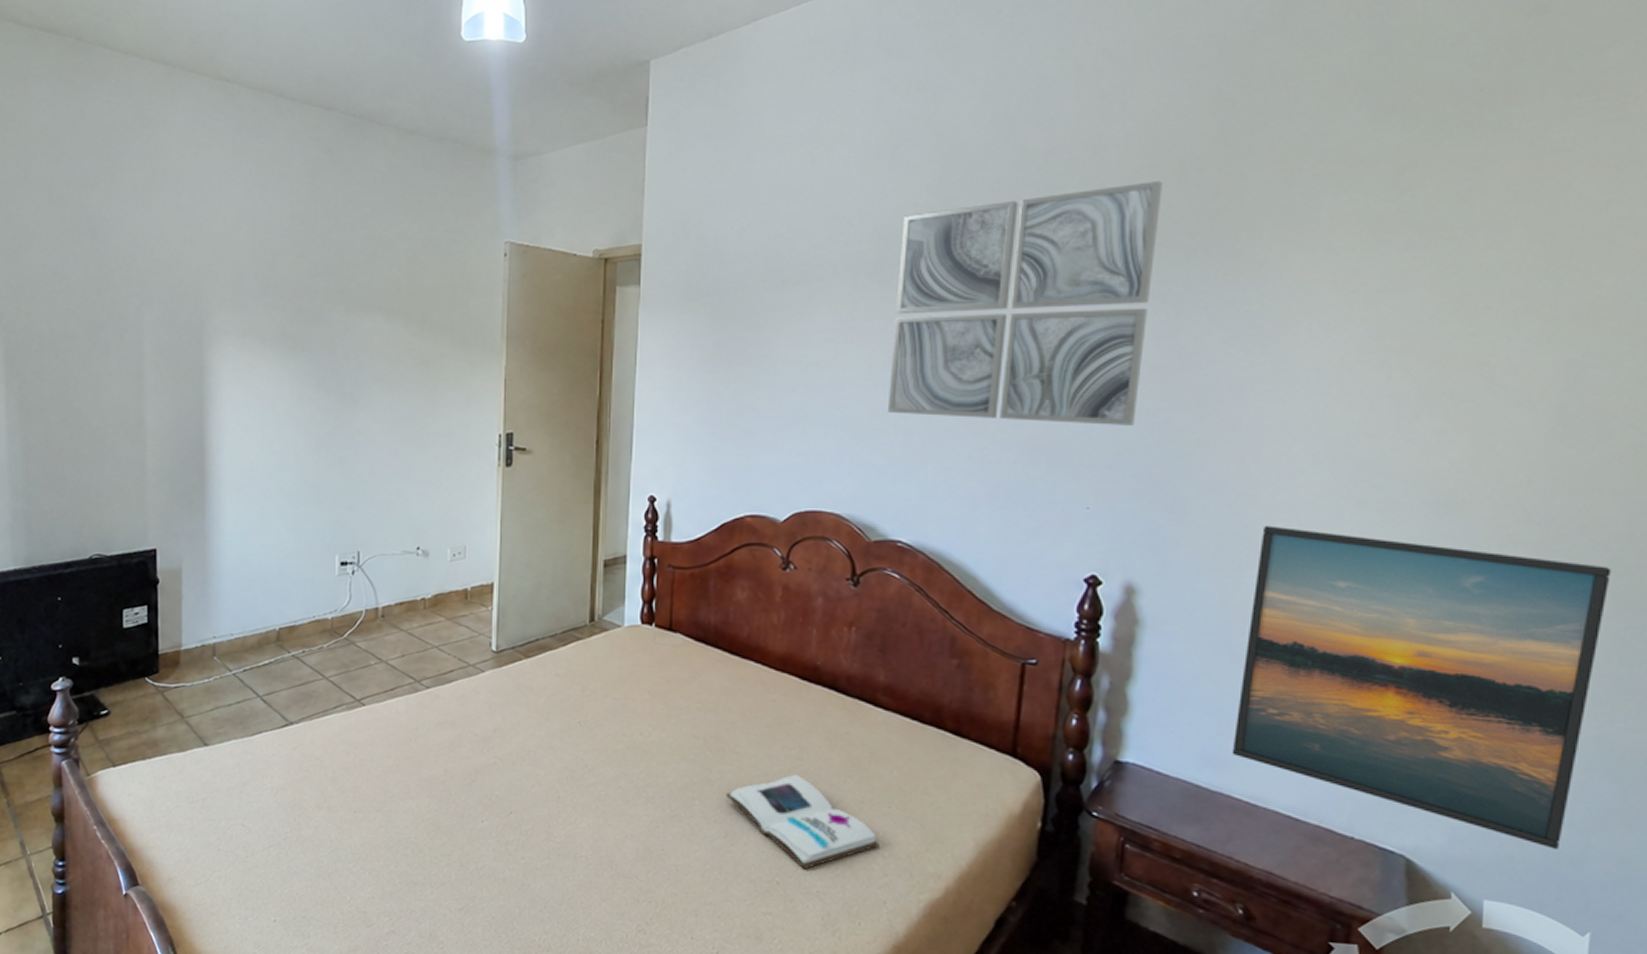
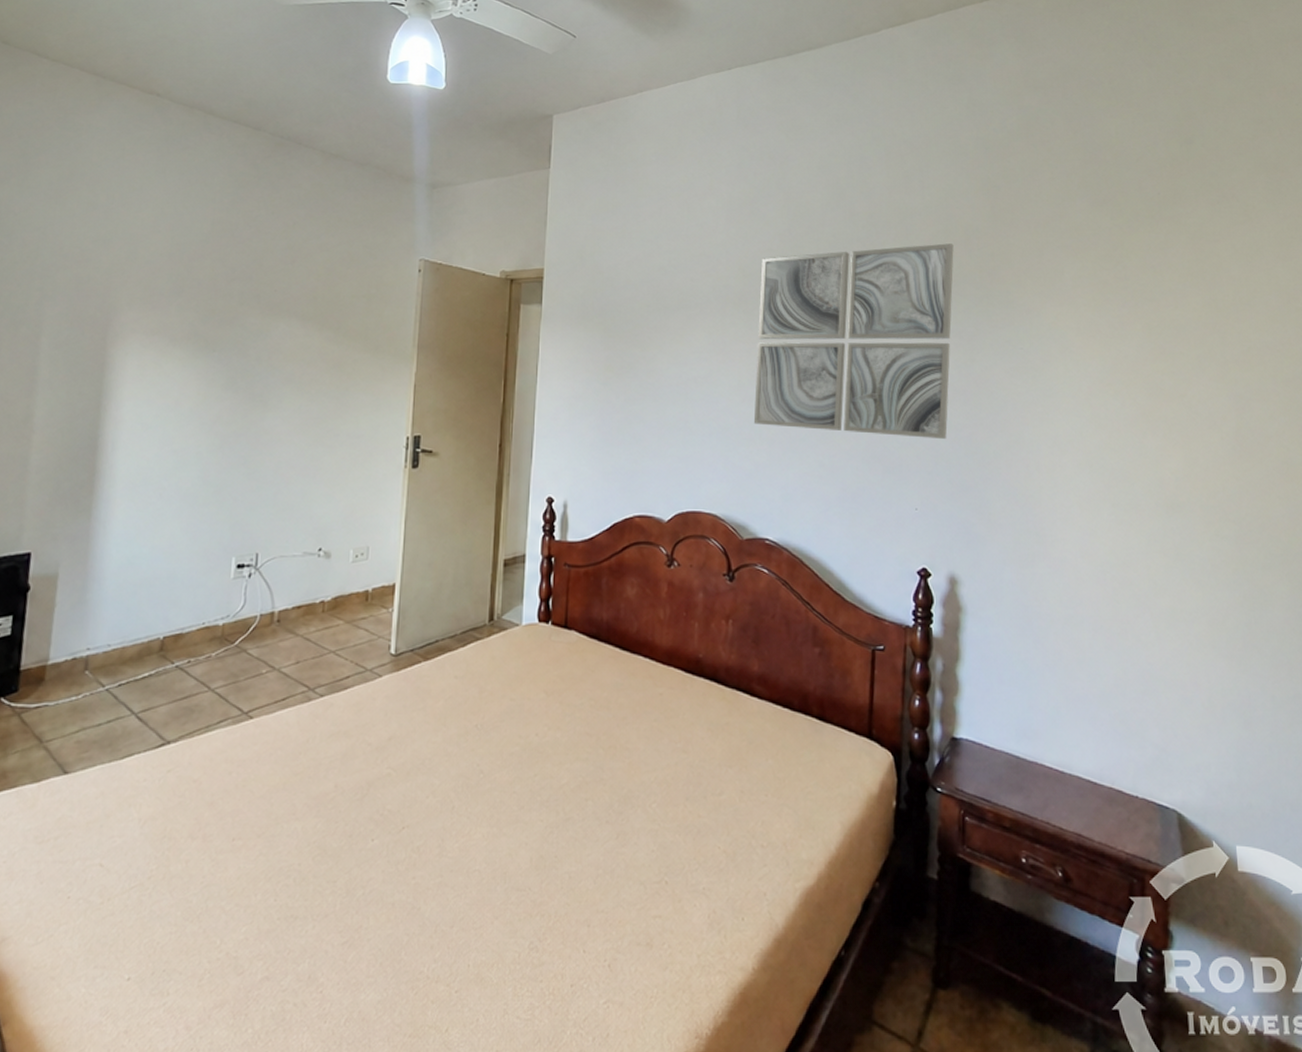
book: present [726,774,879,870] -> none [617,768,758,866]
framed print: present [1231,525,1612,849] -> none [1041,524,1286,795]

